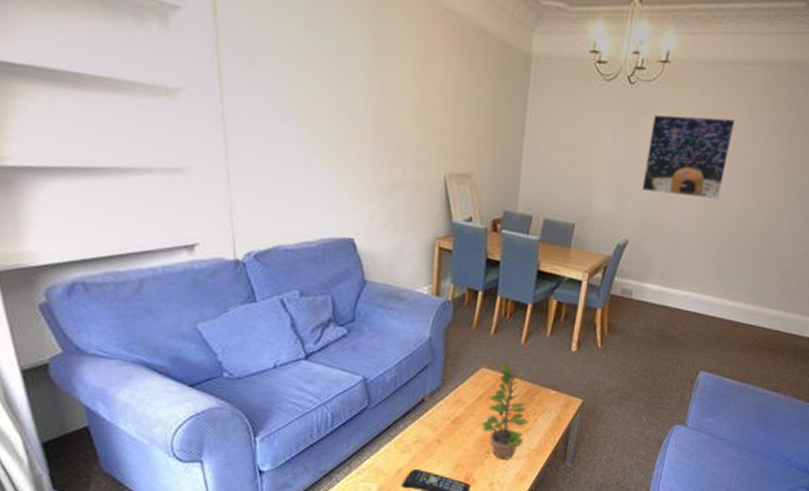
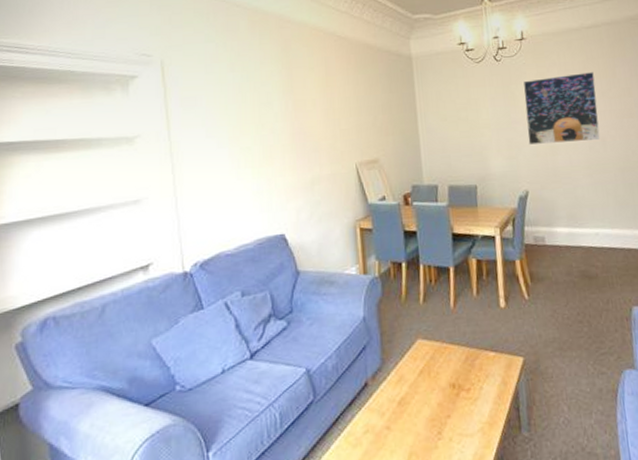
plant: present [481,363,529,460] -> none [427,330,475,439]

